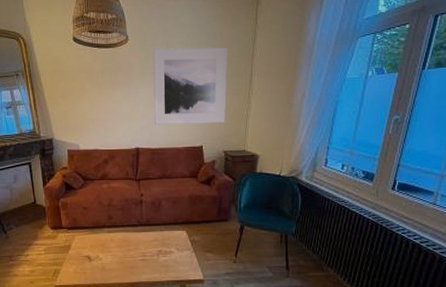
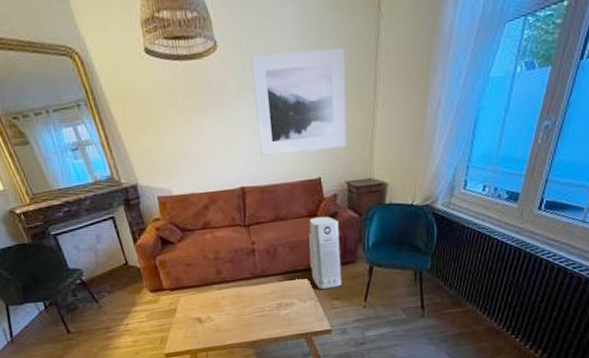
air purifier: none [189,179,216,241] -> present [308,217,342,289]

